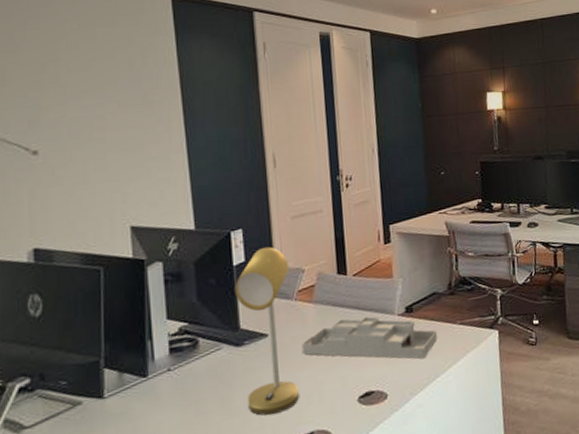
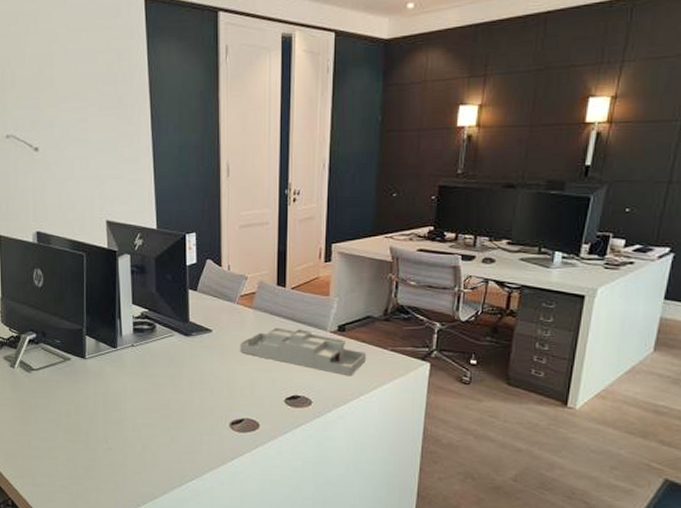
desk lamp: present [235,246,299,416] -> none [187,252,234,397]

